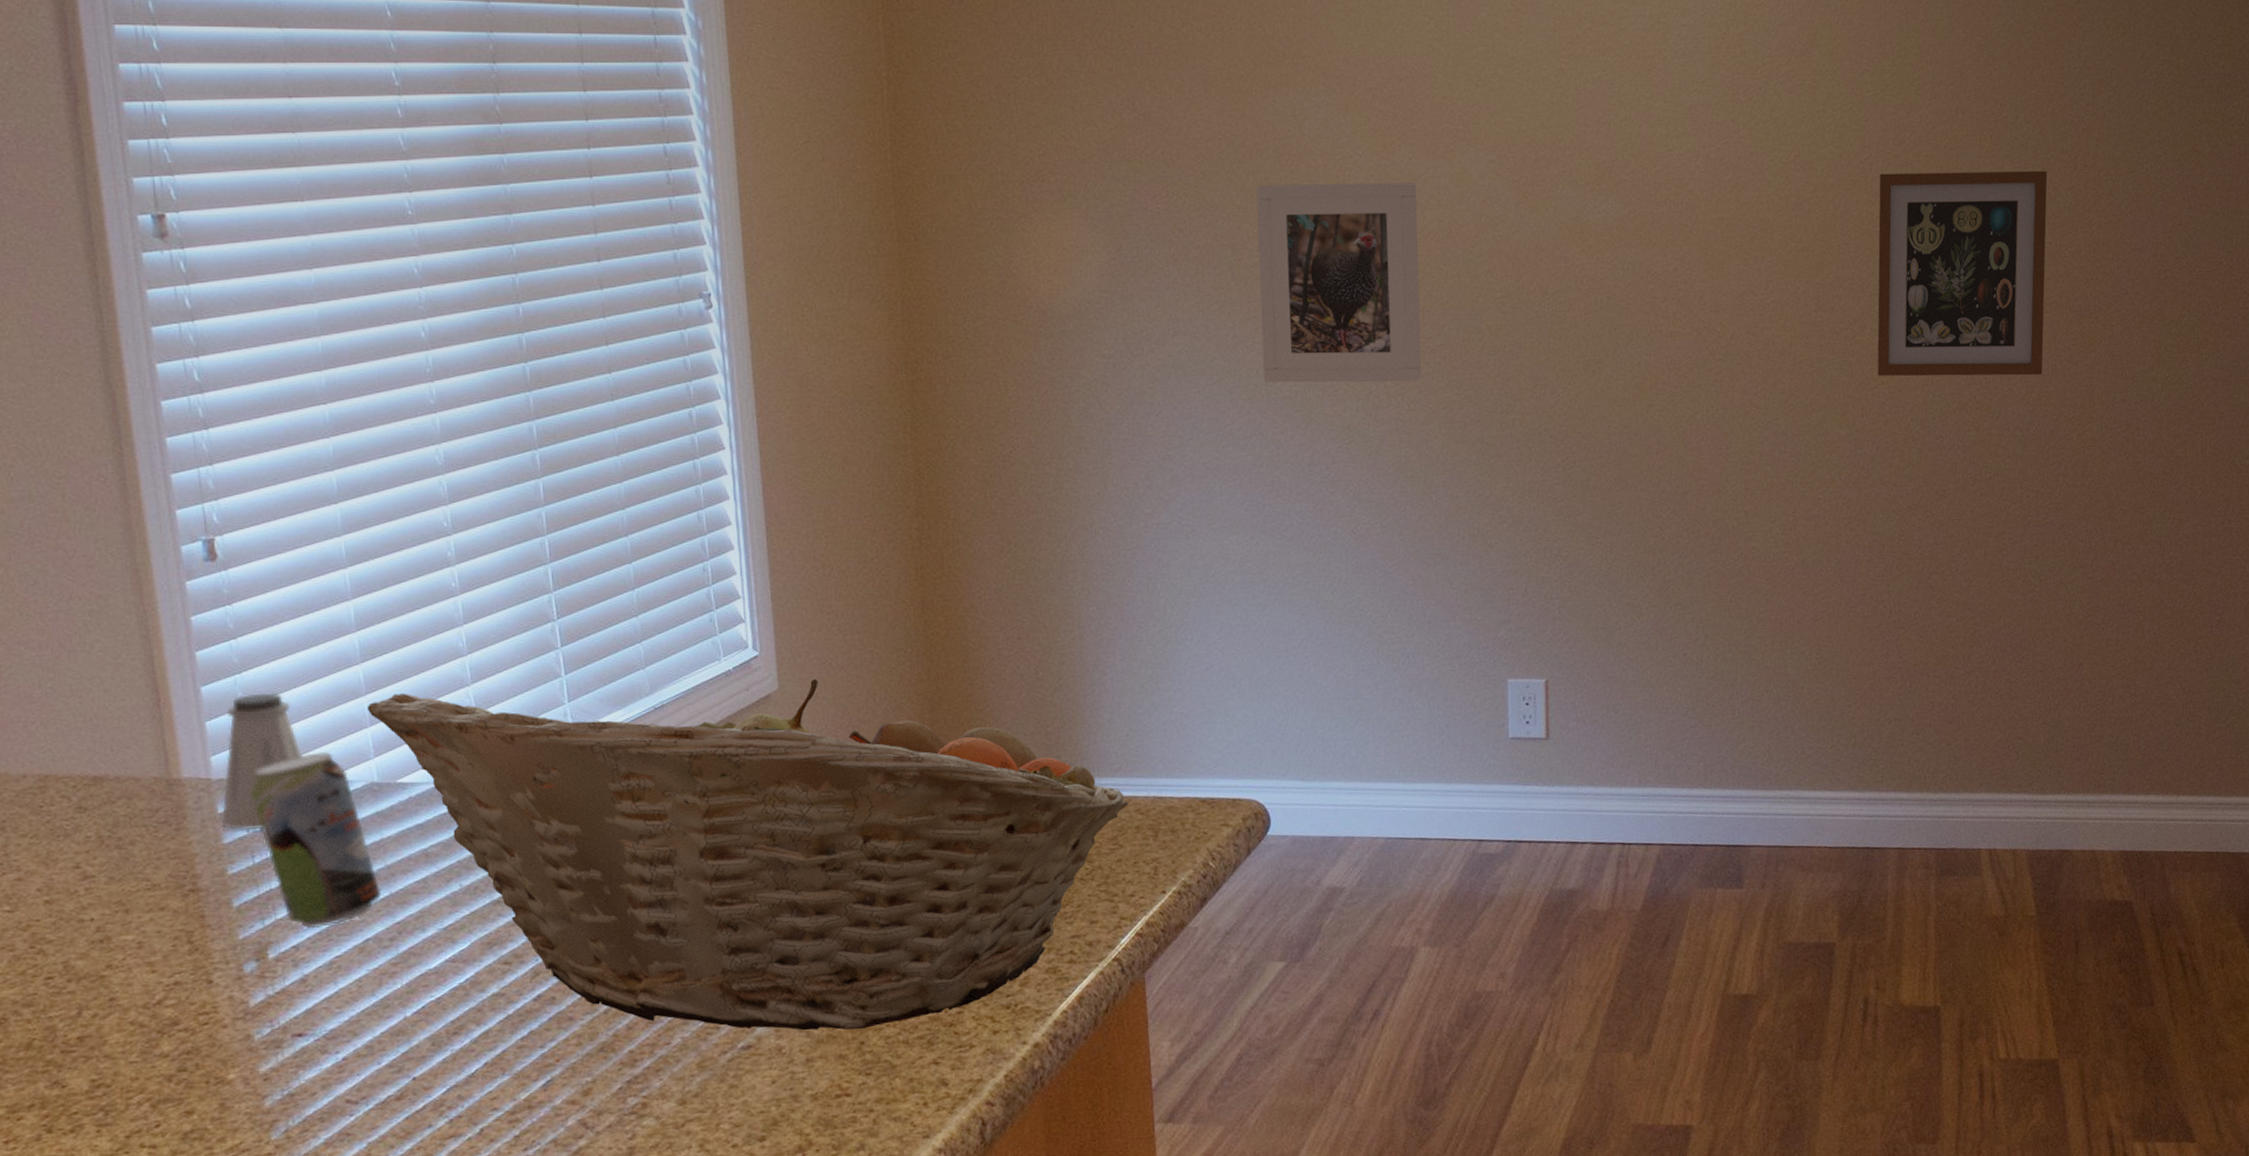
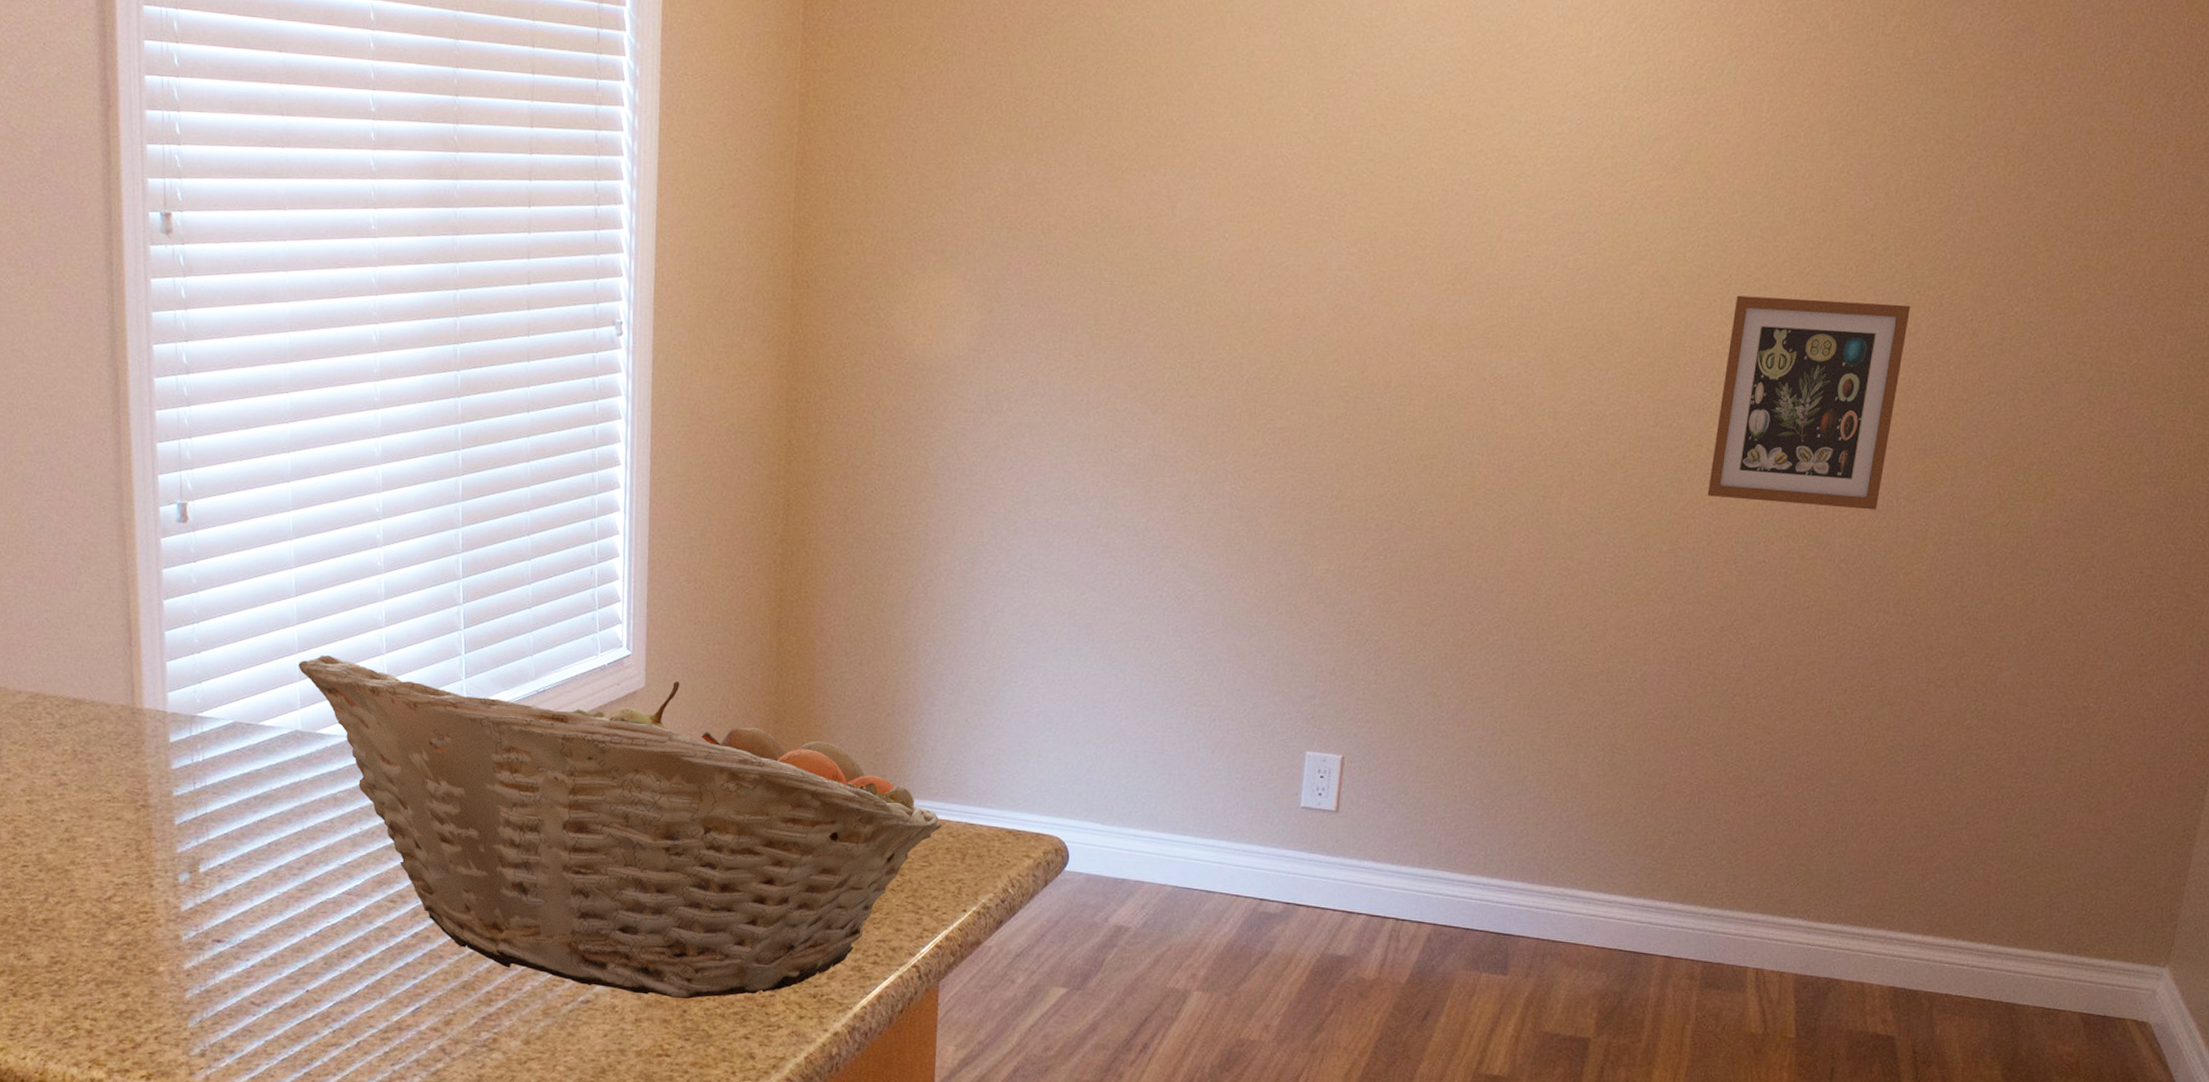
saltshaker: present [221,692,305,830] -> none [171,642,244,760]
beverage can: present [251,752,382,929] -> none [197,698,296,852]
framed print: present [1256,183,1421,383] -> none [1110,260,1277,461]

